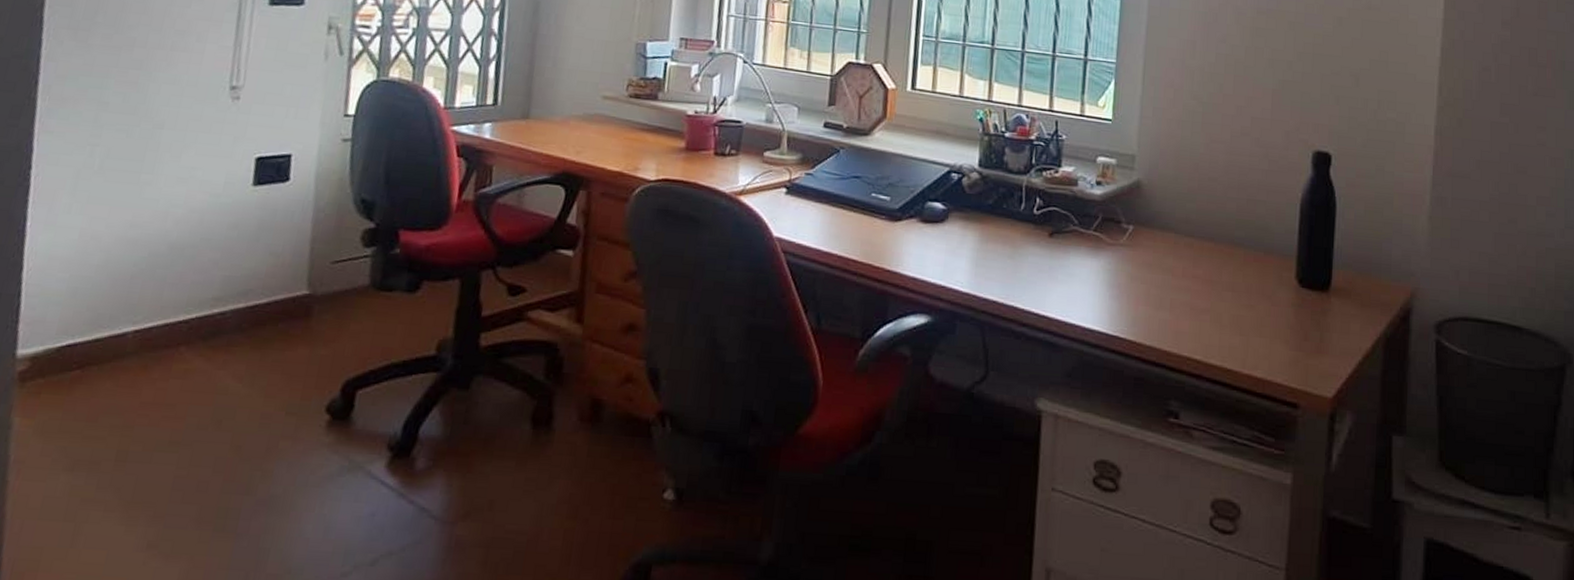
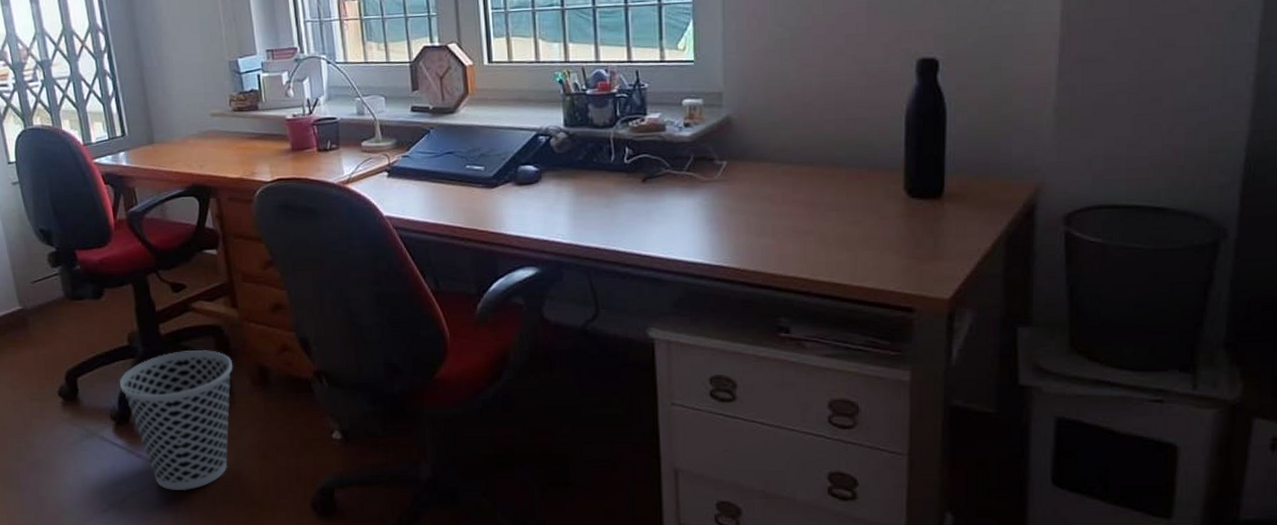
wastebasket: none [410,369,561,554] -> present [119,350,233,490]

